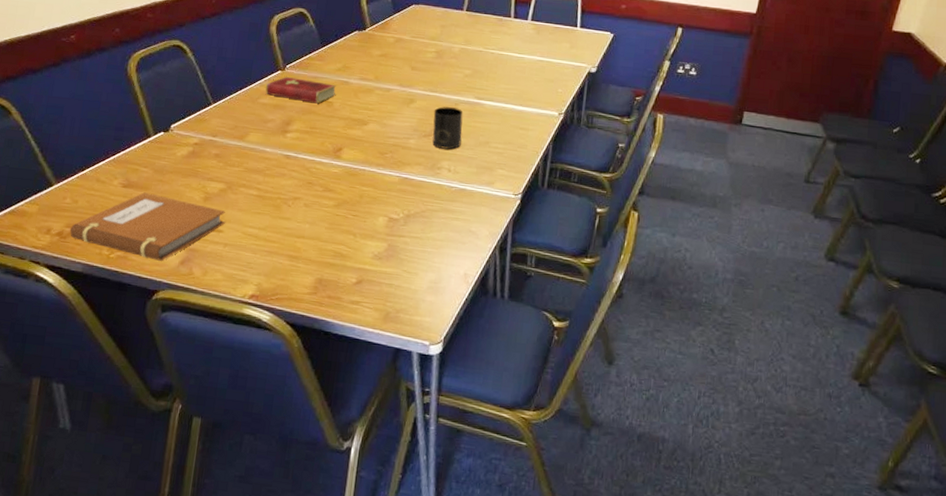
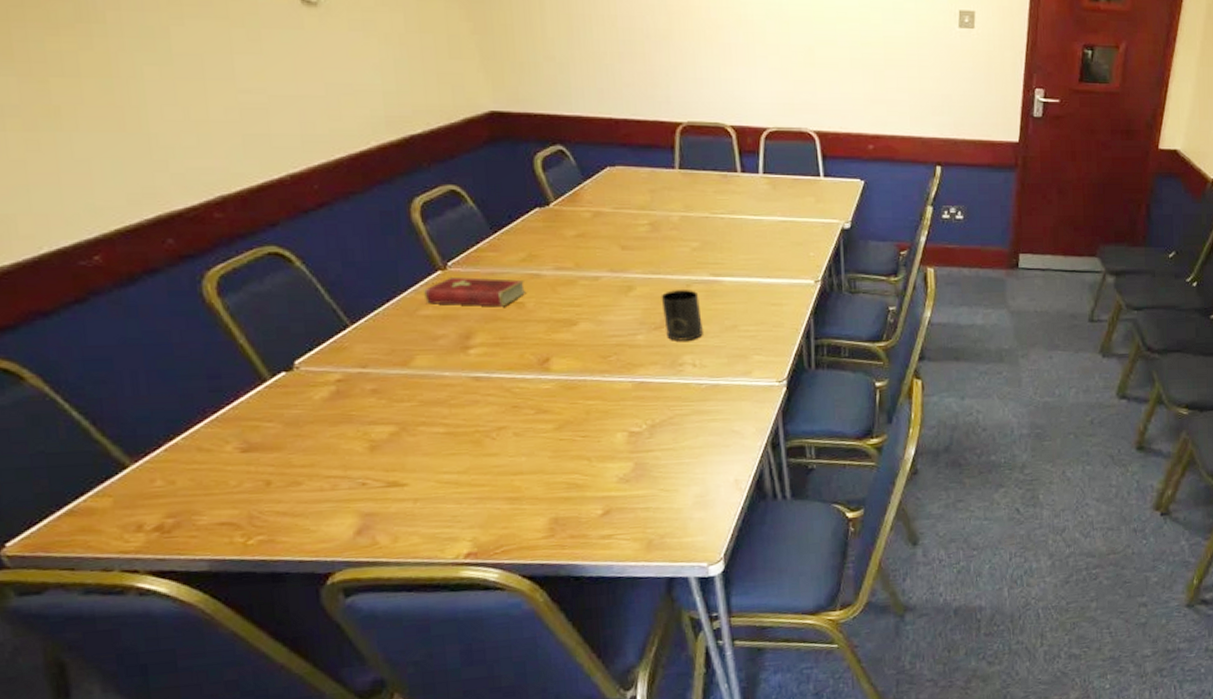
notebook: present [70,192,226,261] -> none [174,453,410,537]

